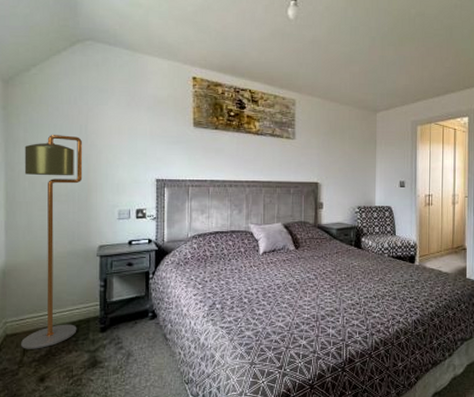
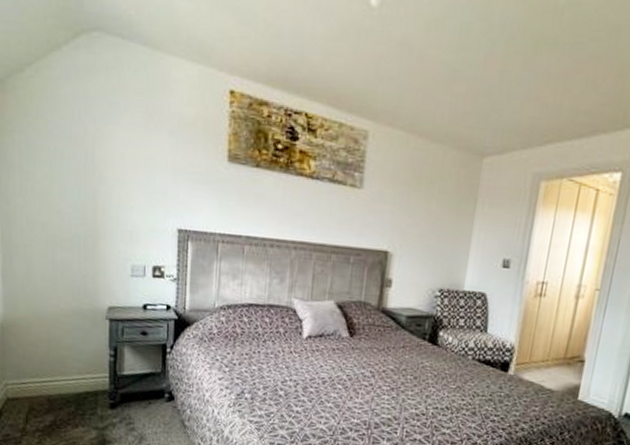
floor lamp: present [21,135,83,349] -> none [20,160,89,419]

